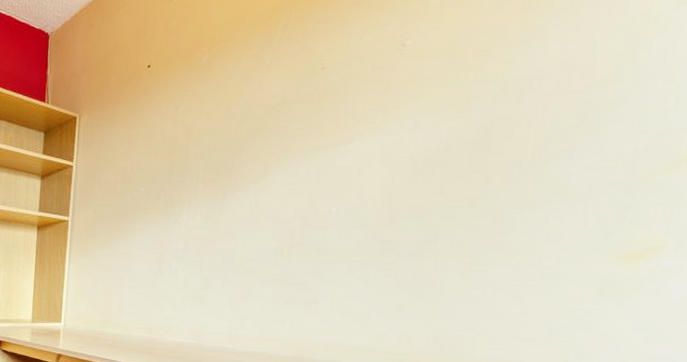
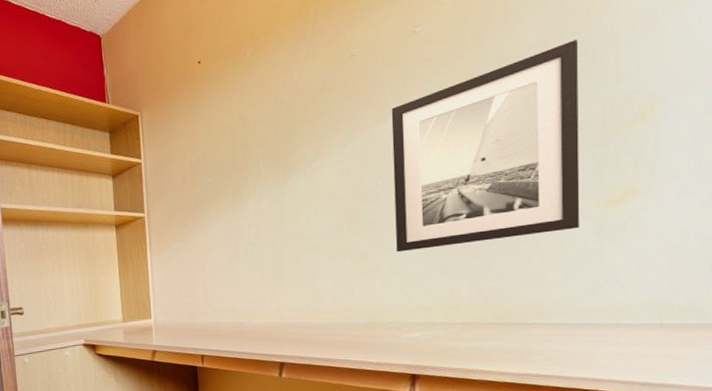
wall art: none [341,64,617,287] -> present [391,39,580,253]

